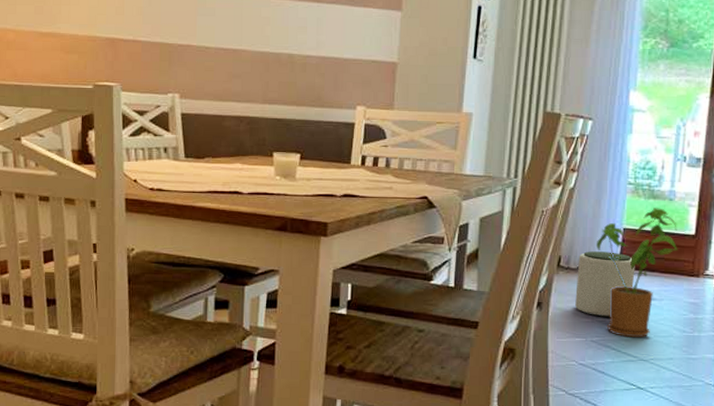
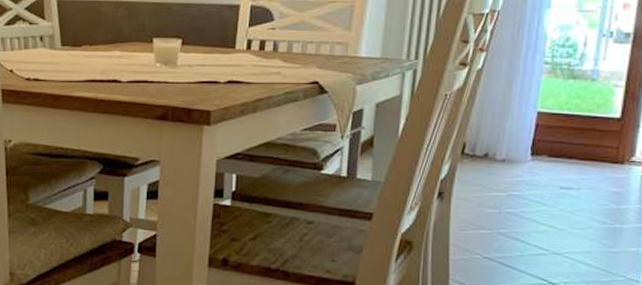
plant pot: present [575,251,635,318] -> none [480,137,550,209]
house plant: present [596,208,678,338] -> none [505,89,600,230]

